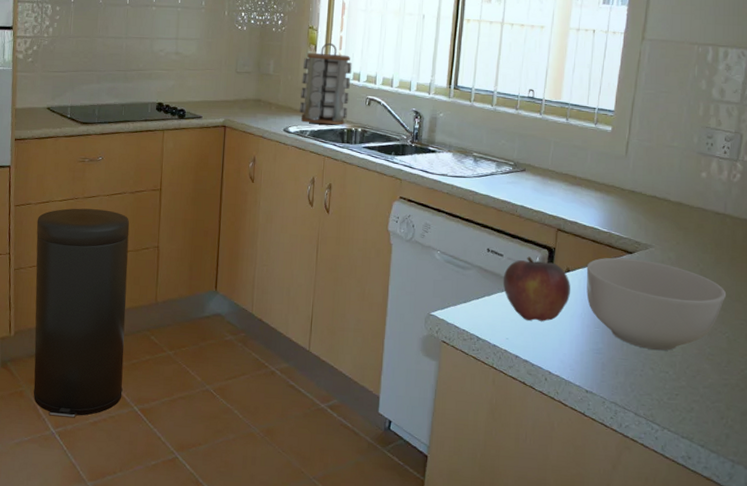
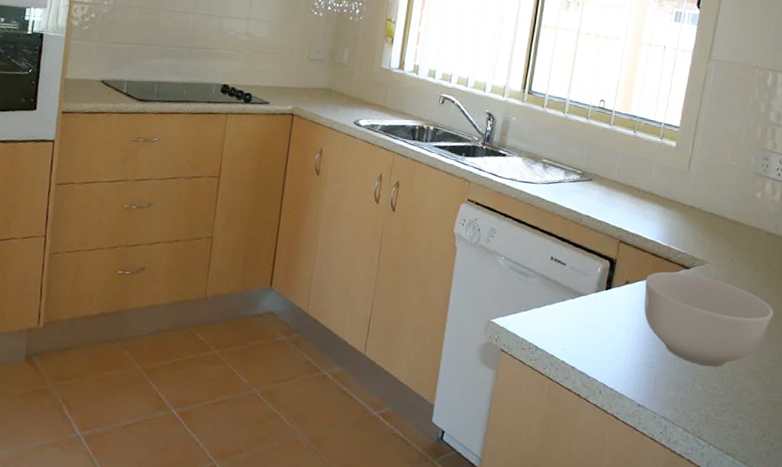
pedal bin: present [33,208,130,419] -> none [59,190,183,421]
spice rack: present [299,42,352,126] -> none [371,36,428,122]
fruit: present [502,256,571,322] -> none [564,266,630,333]

